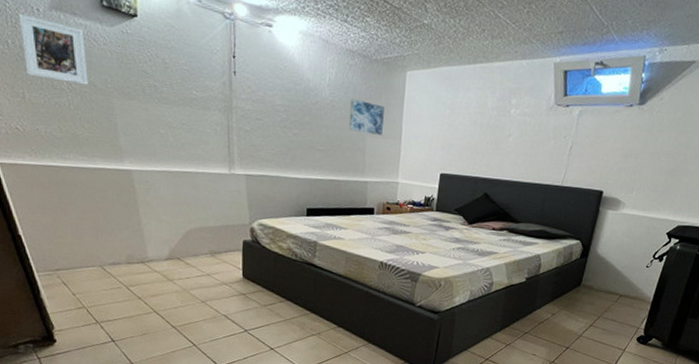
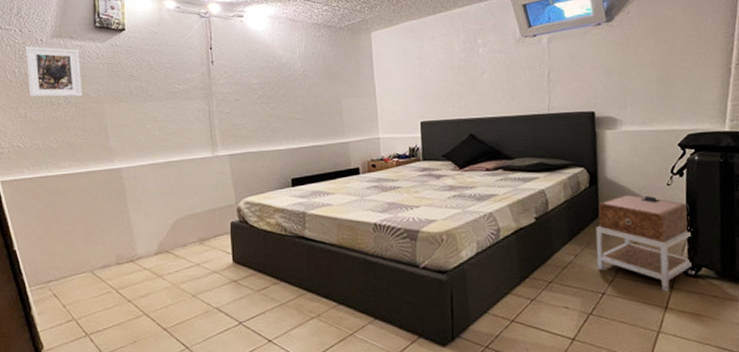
wall art: present [348,98,384,135] -> none [321,65,356,96]
nightstand: none [568,269,659,353] -> present [595,194,696,292]

